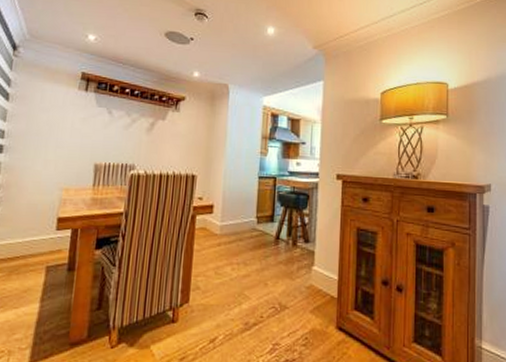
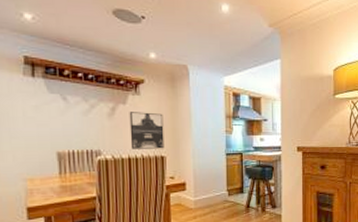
wall art: none [163,128,199,167] -> present [129,112,165,149]

